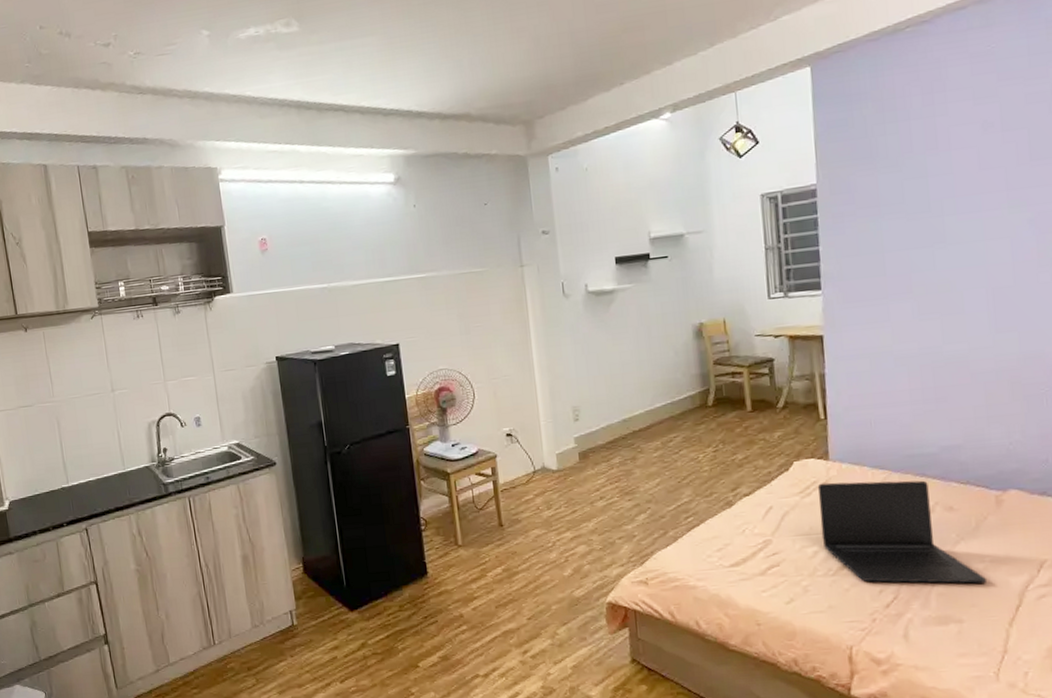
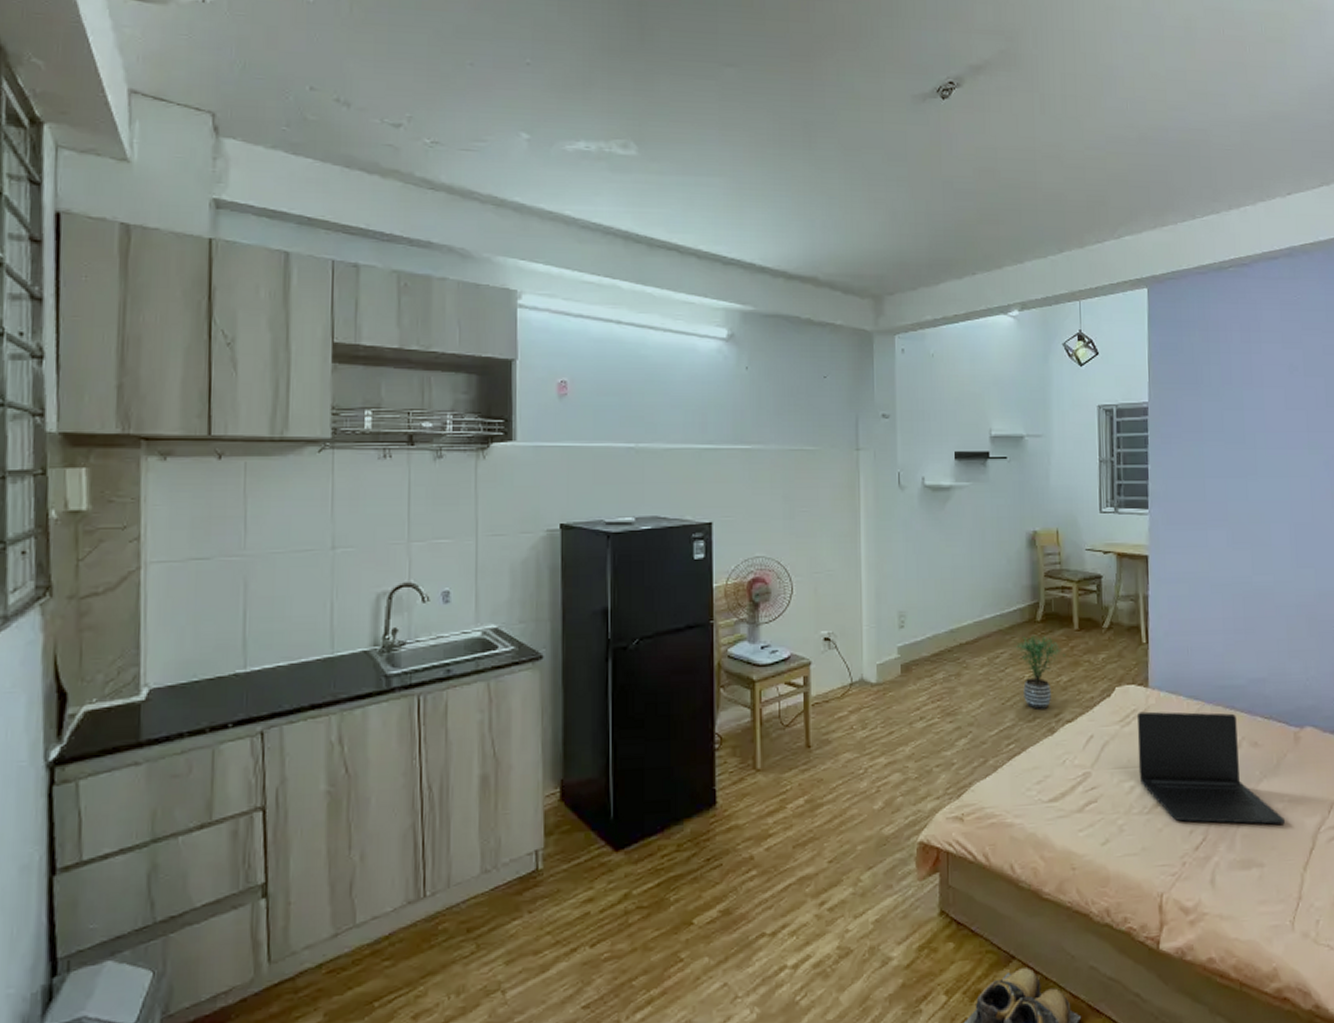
potted plant: none [686,418,741,486] -> present [1013,635,1067,709]

